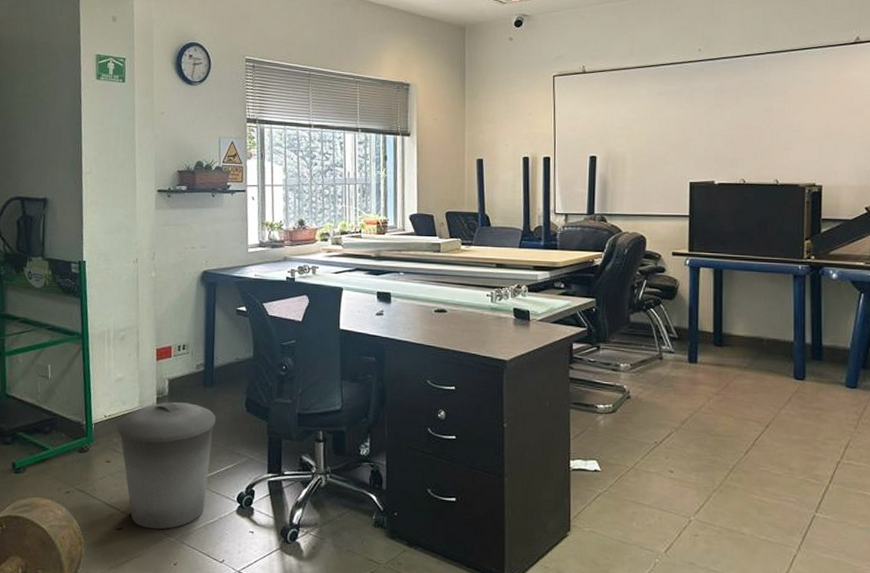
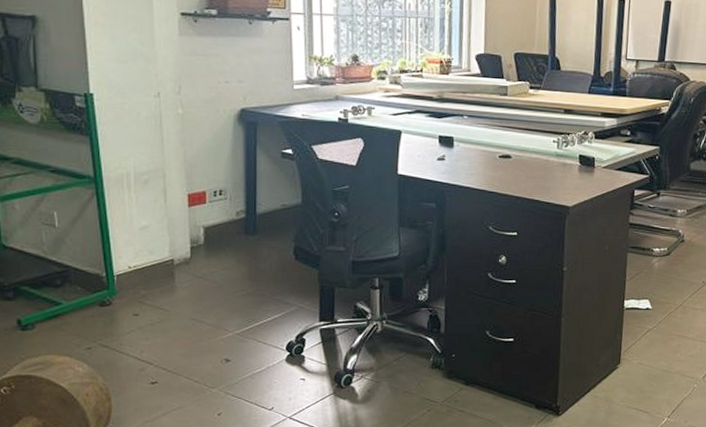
trash can: present [116,402,216,530] -> none [144,251,261,382]

